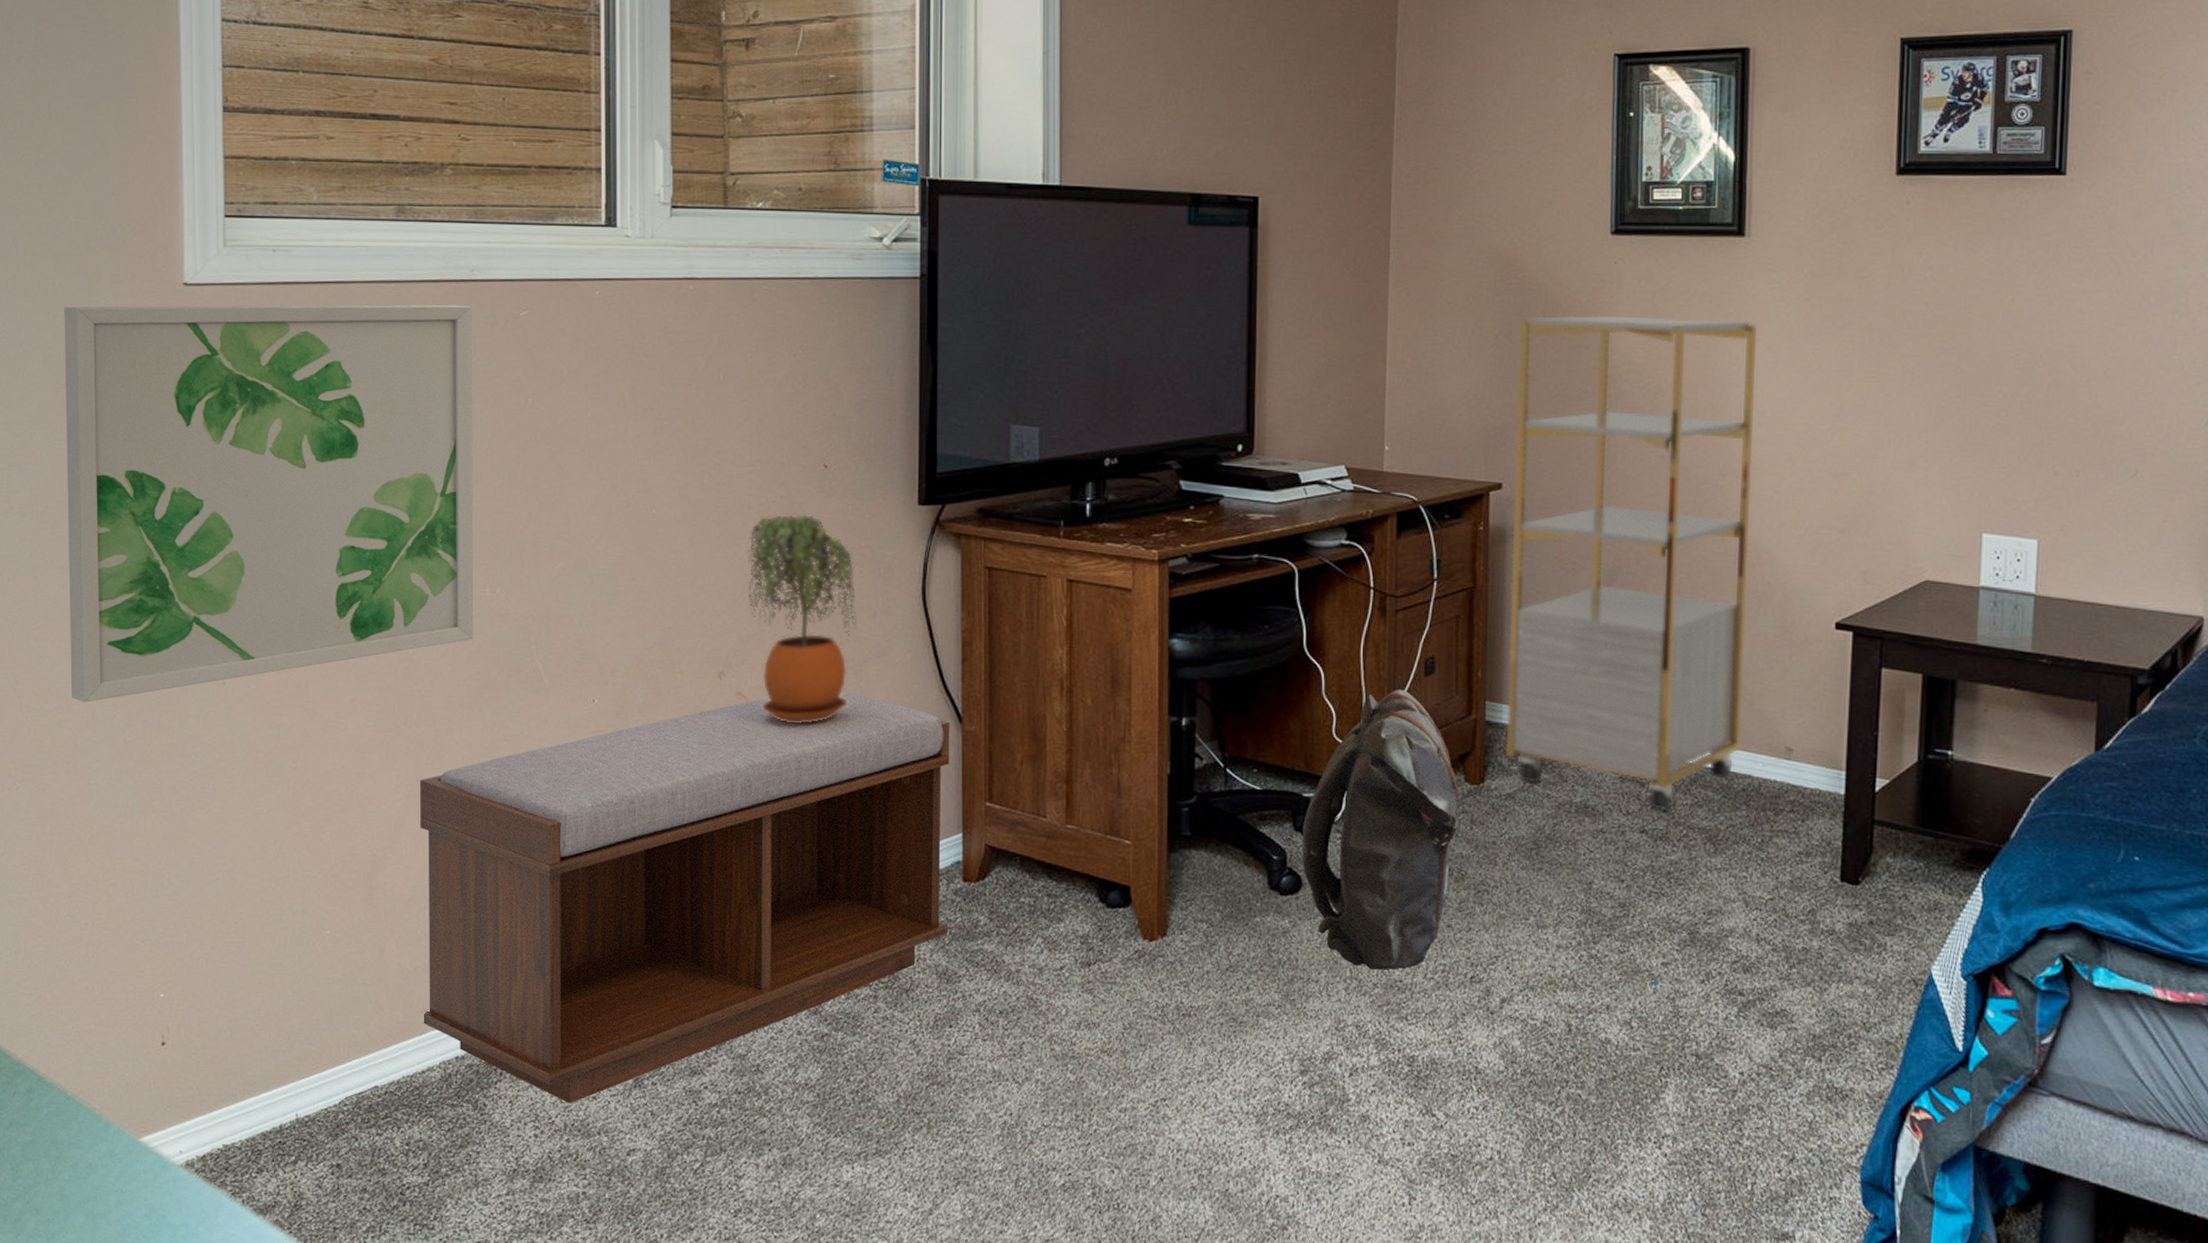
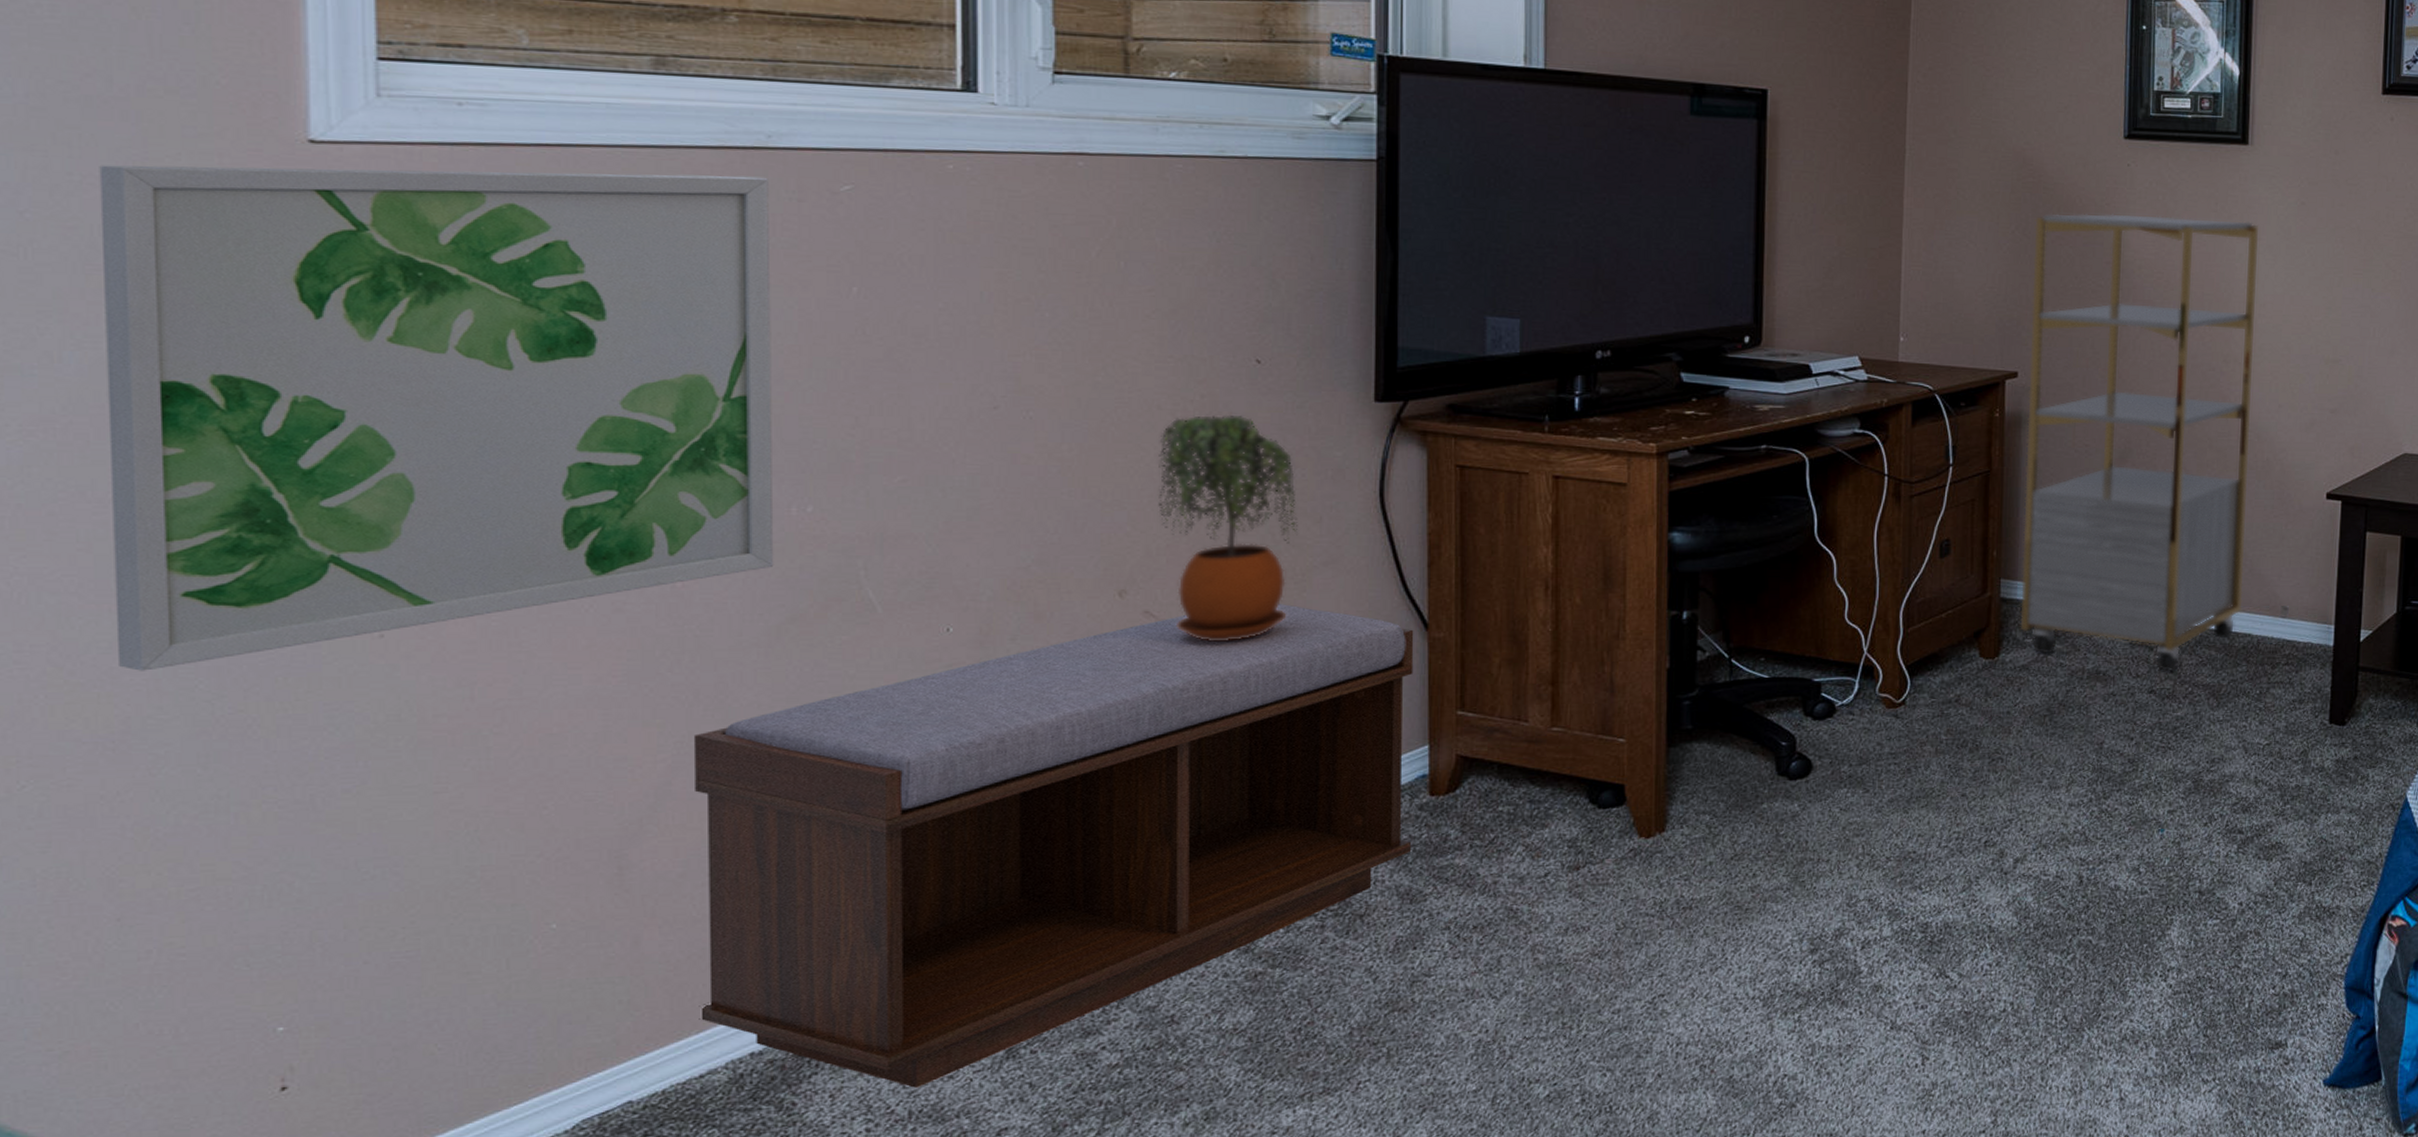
backpack: present [1302,690,1459,970] -> none [1812,572,1974,844]

